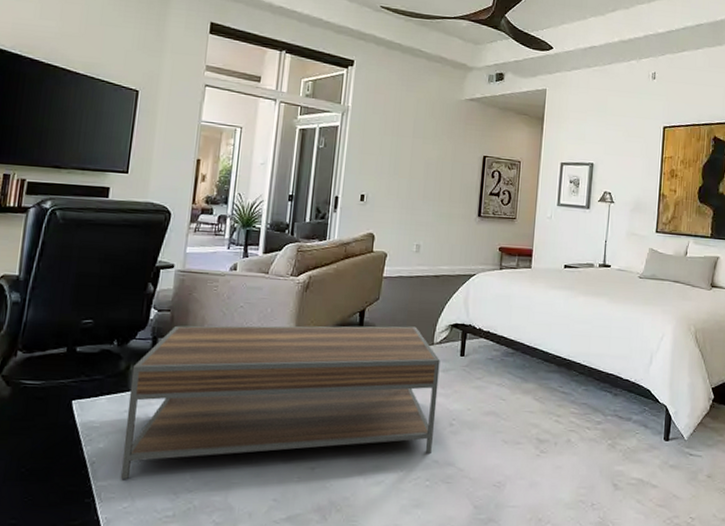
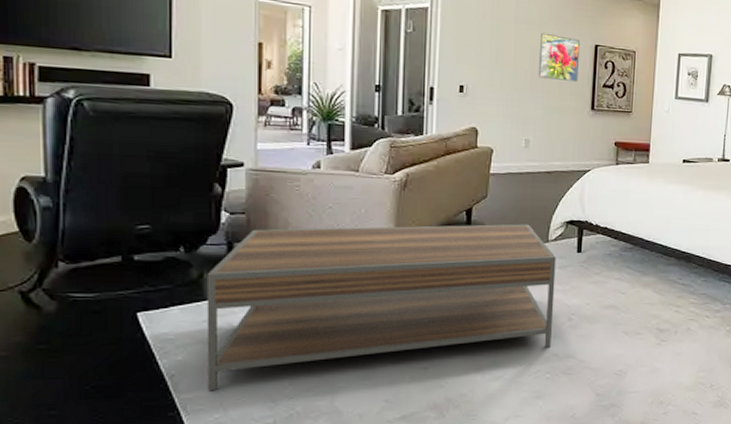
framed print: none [430,145,471,191] -> present [538,32,581,83]

